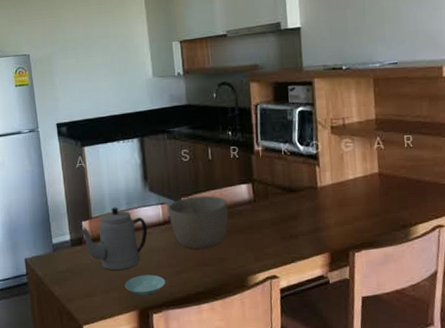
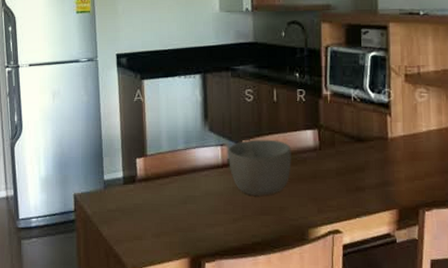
teapot: present [80,207,148,271] -> none [133,145,205,213]
saucer: present [124,274,165,296] -> none [177,220,220,242]

